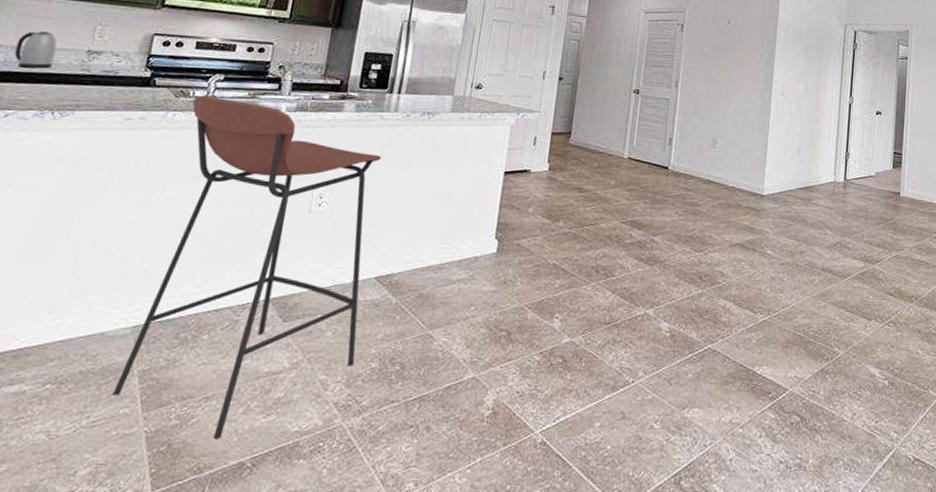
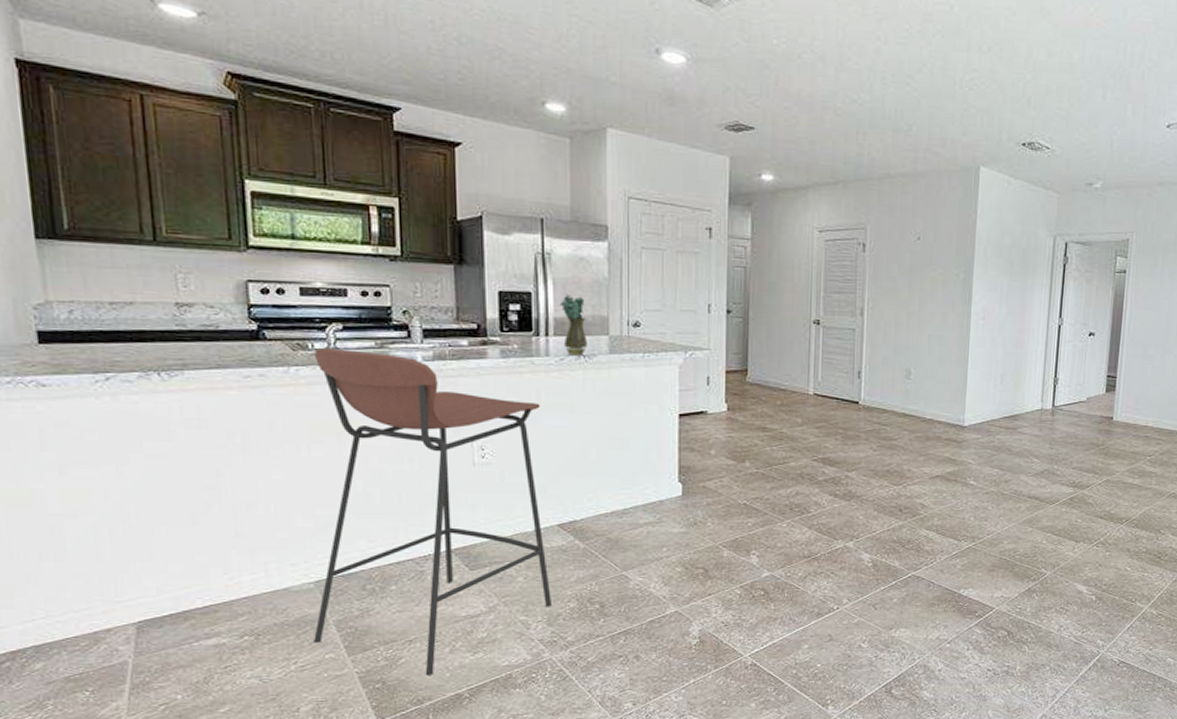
kettle: present [14,31,57,69] -> none [90,283,141,326]
vase: none [413,56,438,113] -> present [559,292,588,356]

